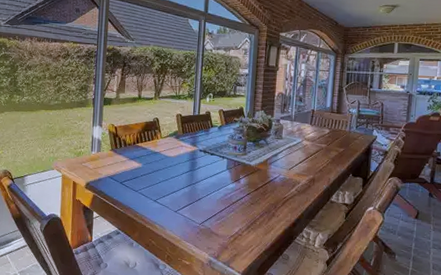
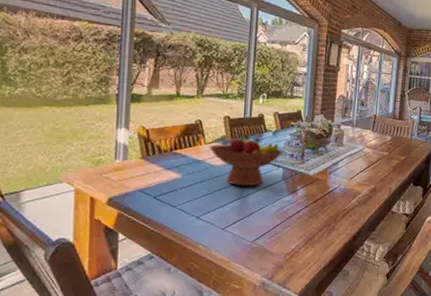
fruit bowl: none [164,129,227,175] -> present [209,134,283,187]

